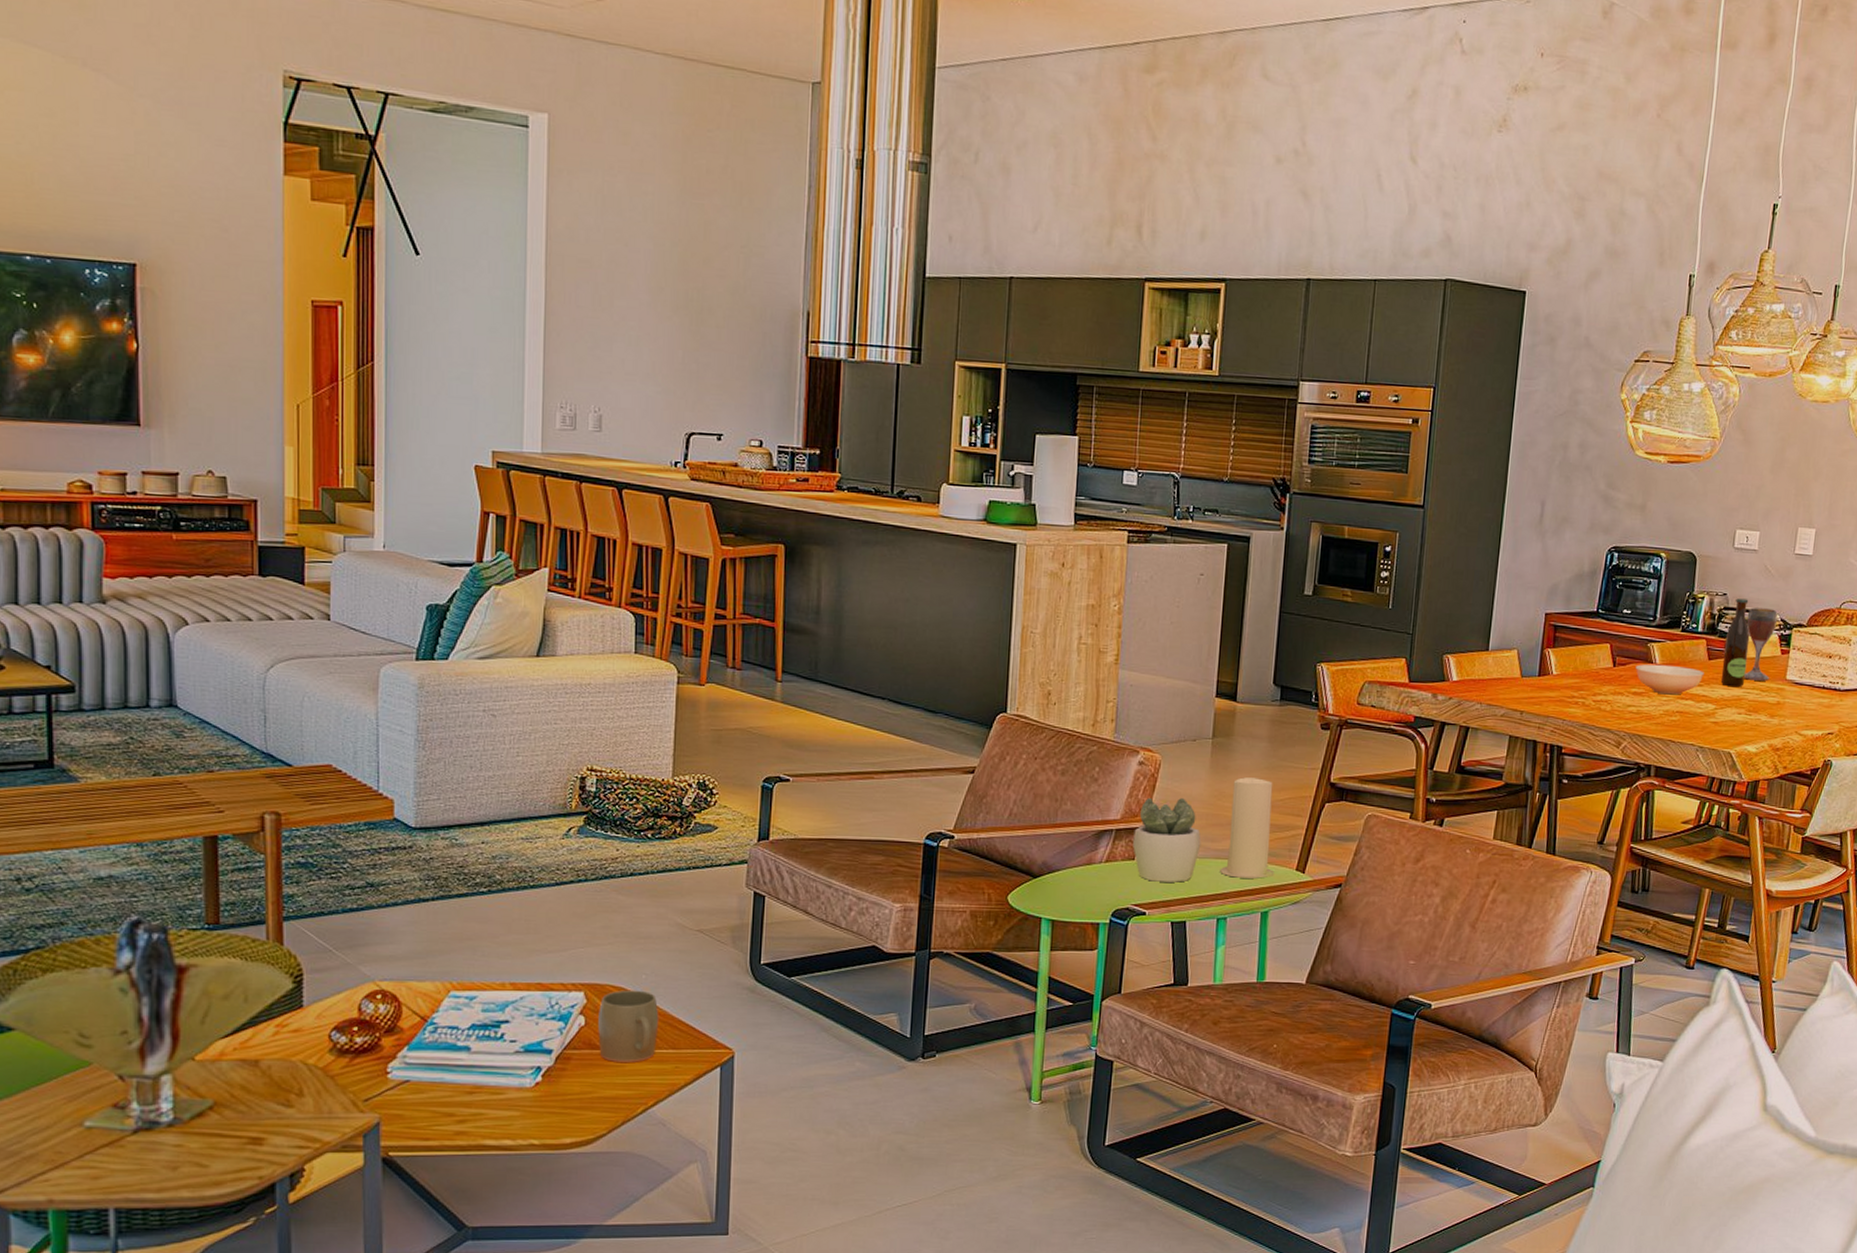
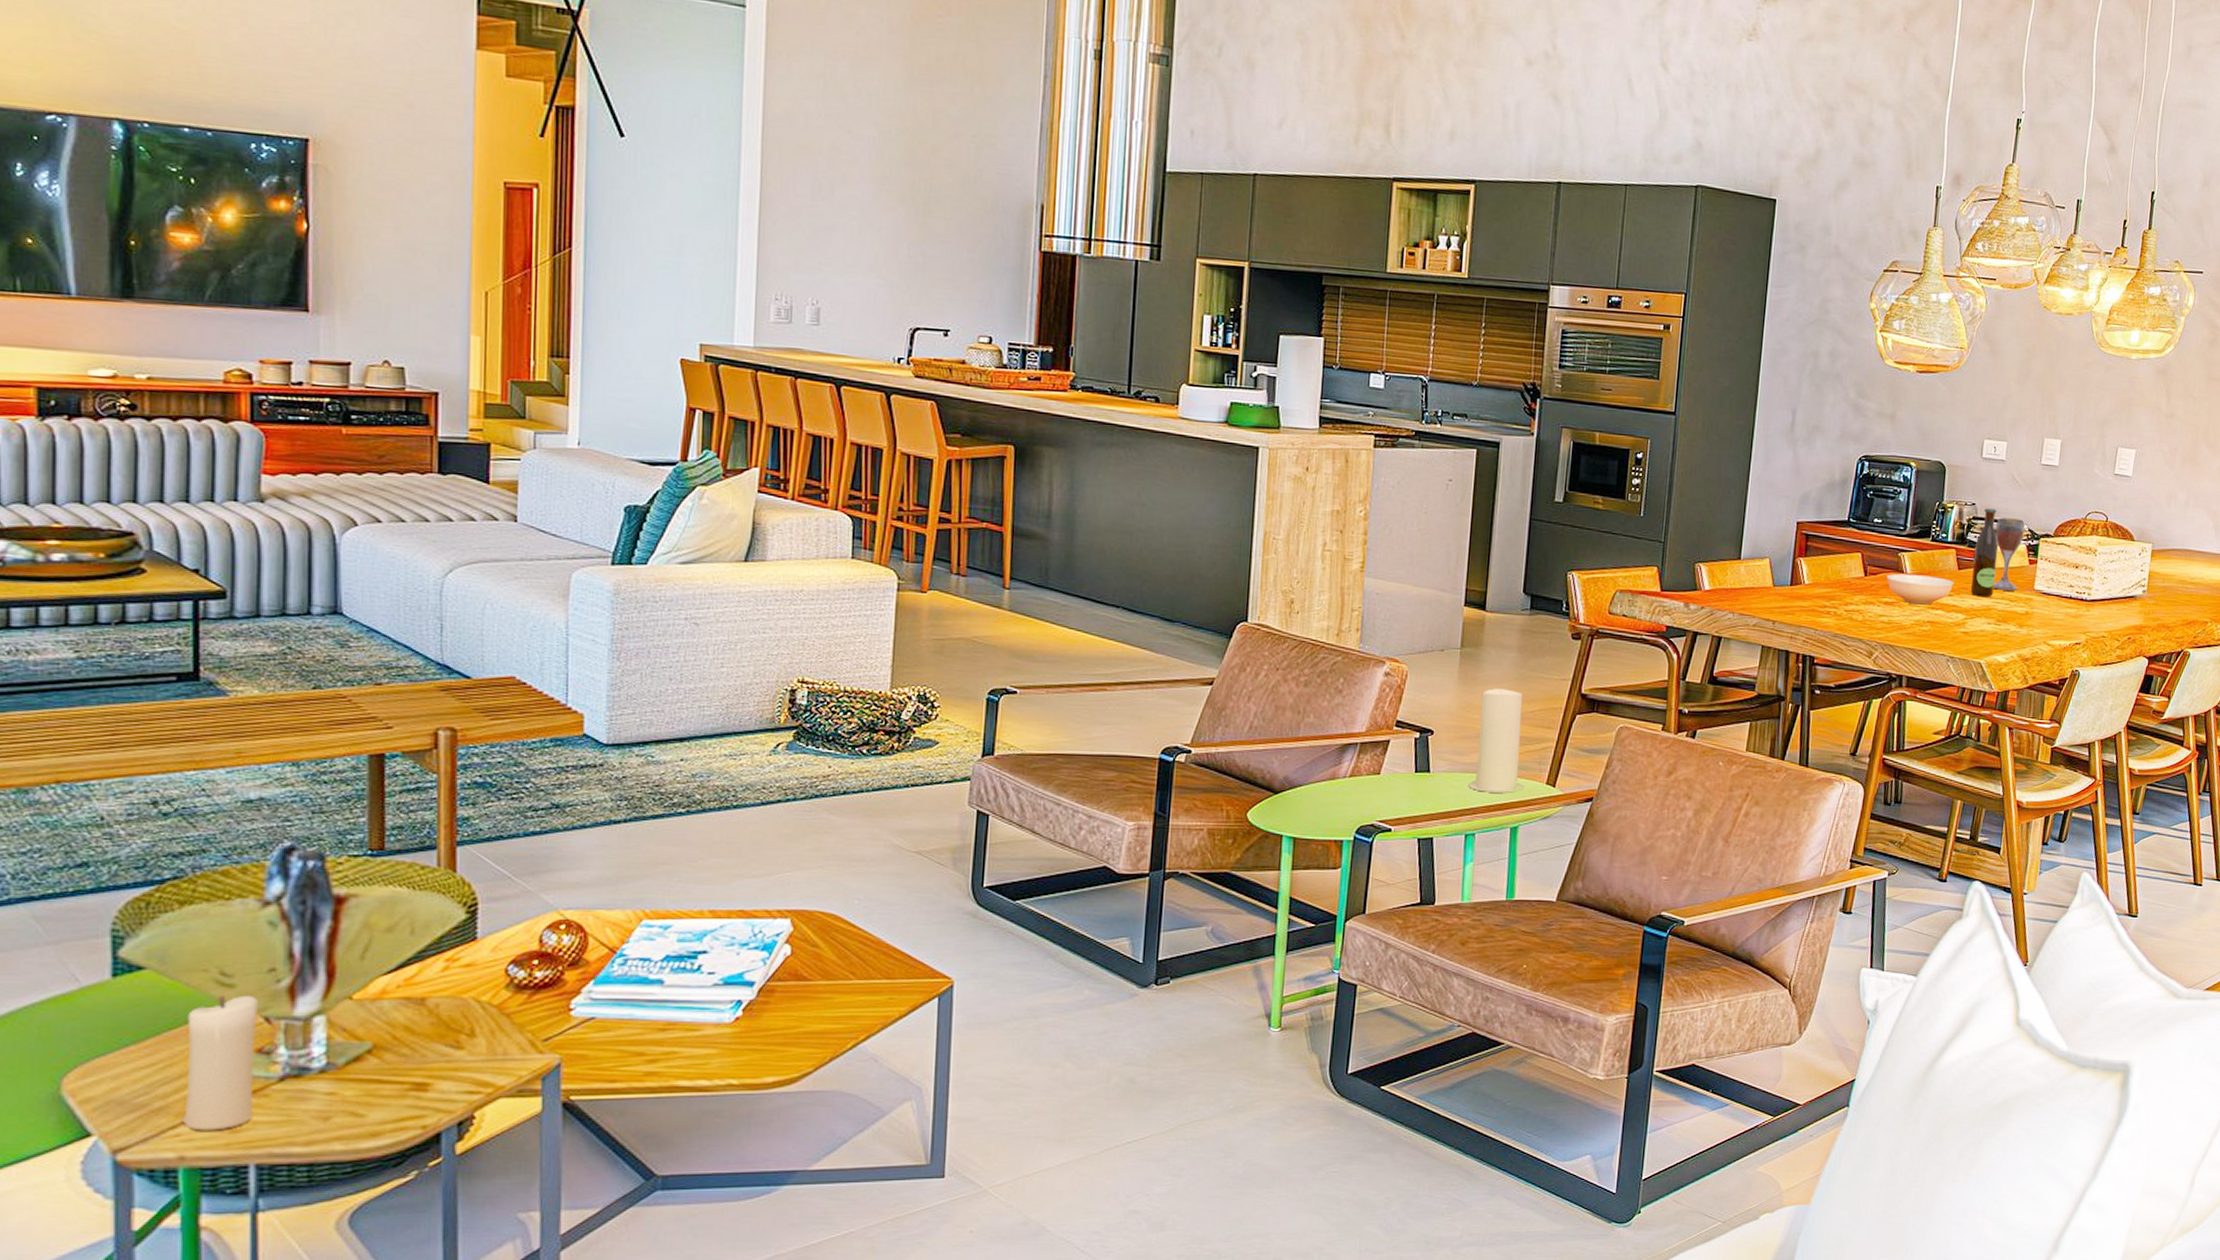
candle: none [50,1054,113,1177] -> present [182,995,258,1131]
mug: present [598,990,659,1063] -> none [805,916,872,995]
succulent plant: present [1133,798,1201,882] -> none [1378,710,1449,797]

